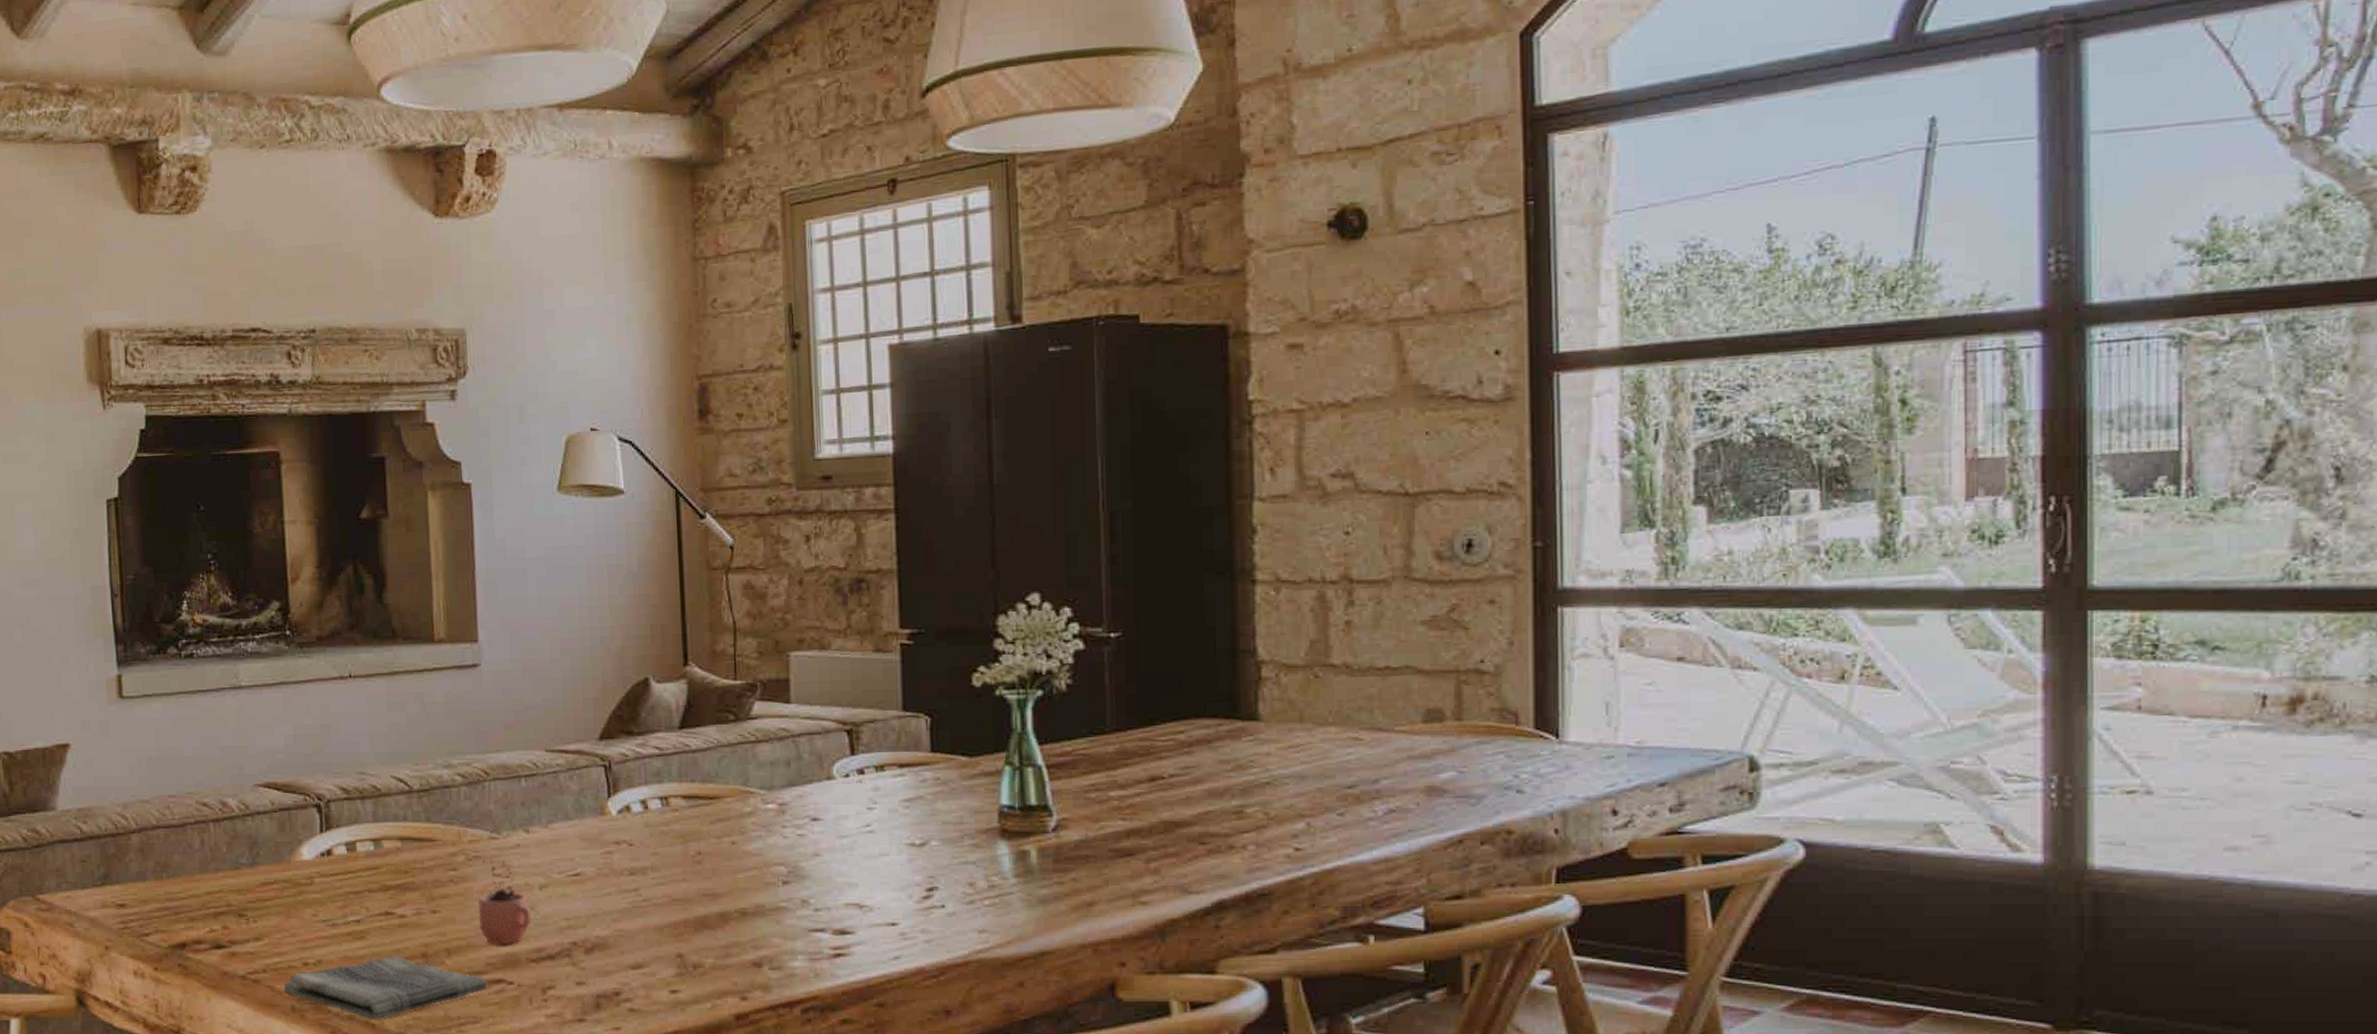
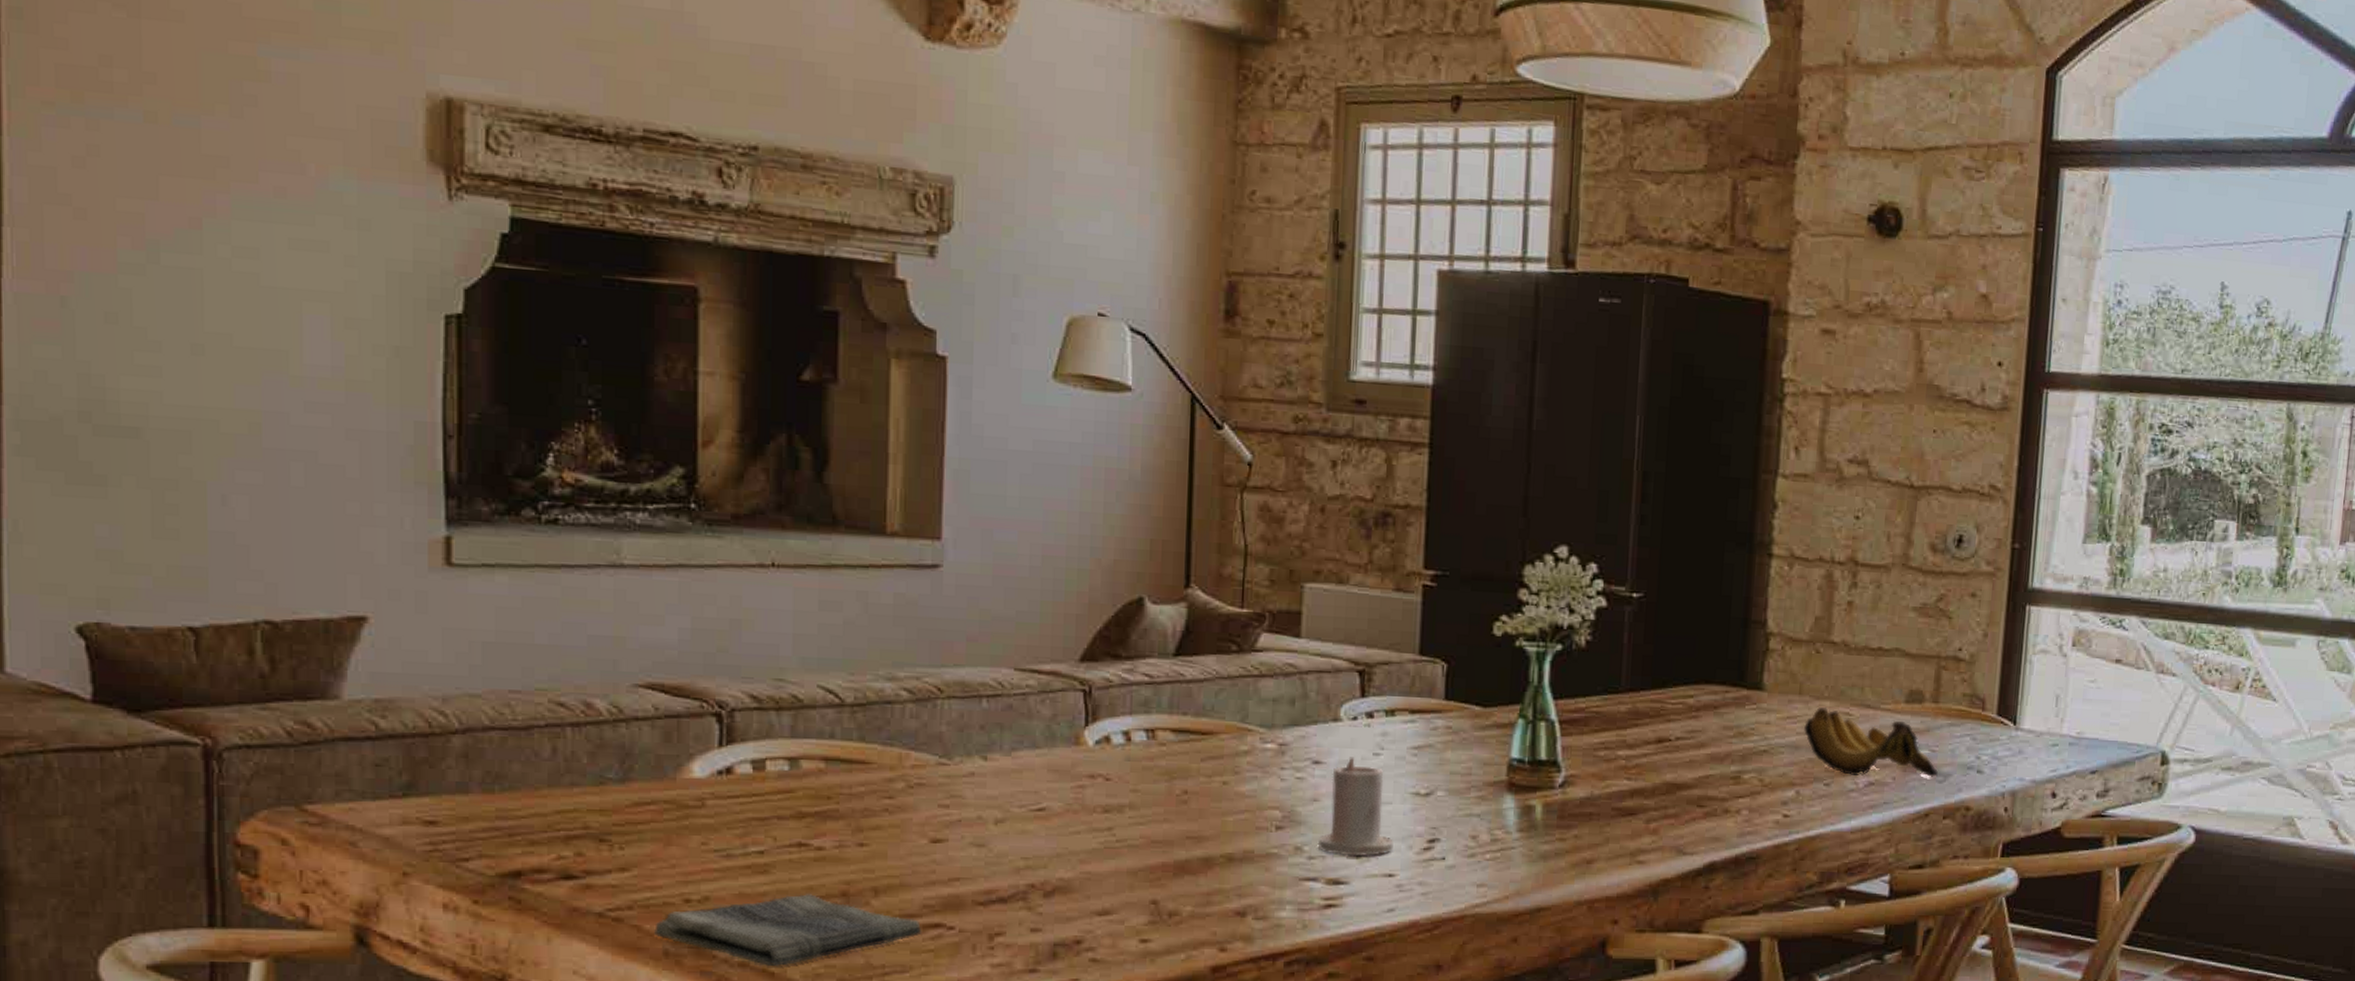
cocoa: present [479,859,532,945] -> none [918,787,983,885]
candle: none [822,812,894,907] -> present [1317,757,1393,857]
banana bunch: none [1309,734,1469,804] -> present [1804,707,1938,777]

